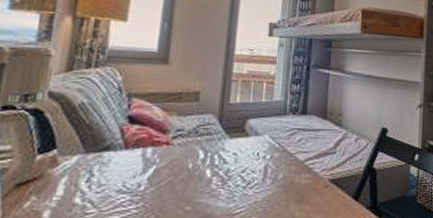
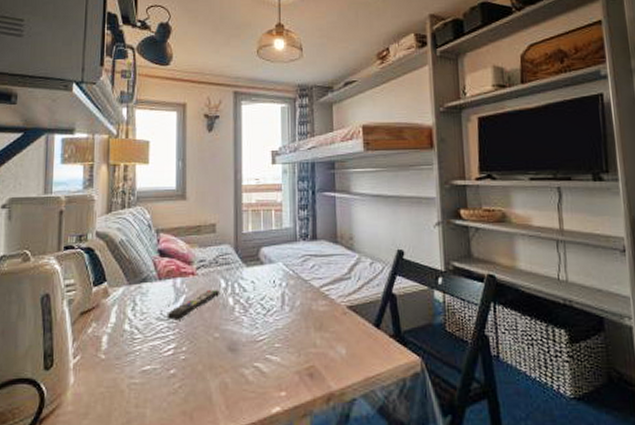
remote control: none [130,160,196,193] -> present [166,289,219,321]

